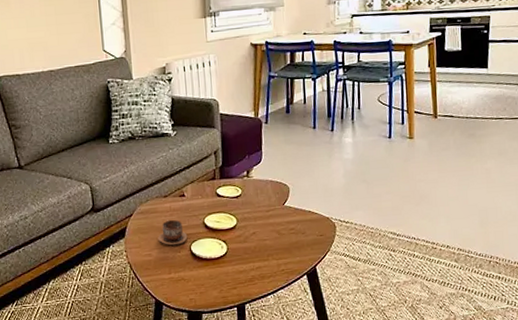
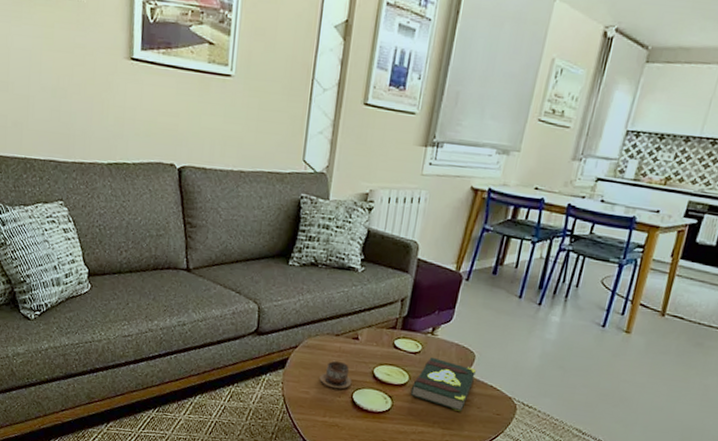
book: none [240,197,294,242] -> present [410,357,477,413]

